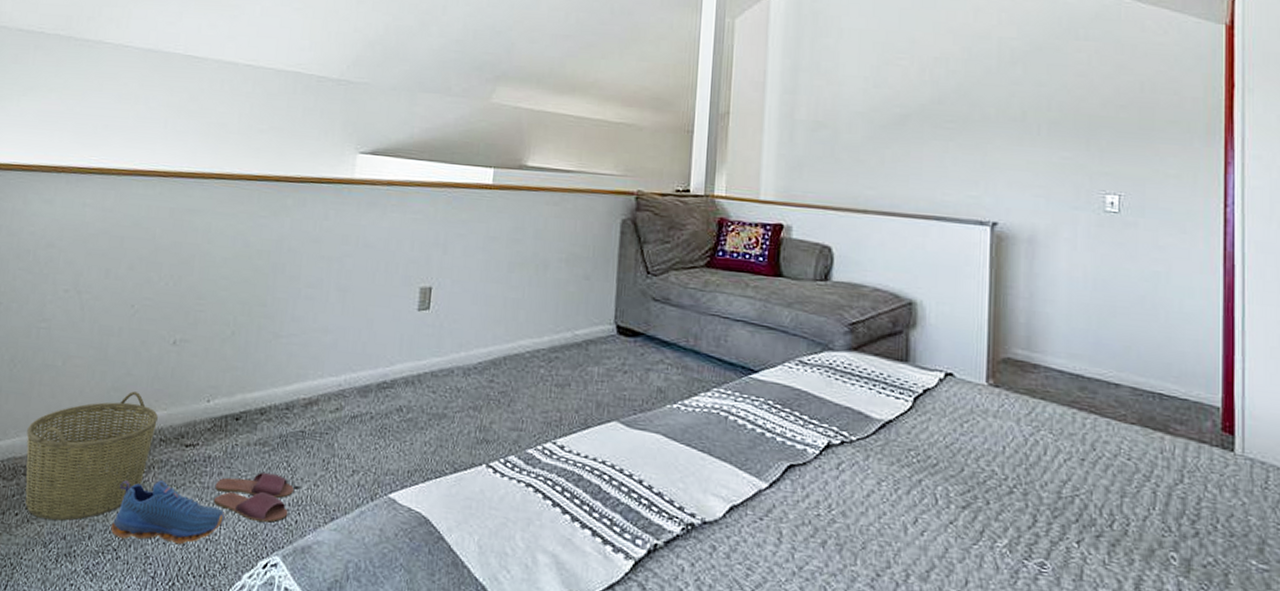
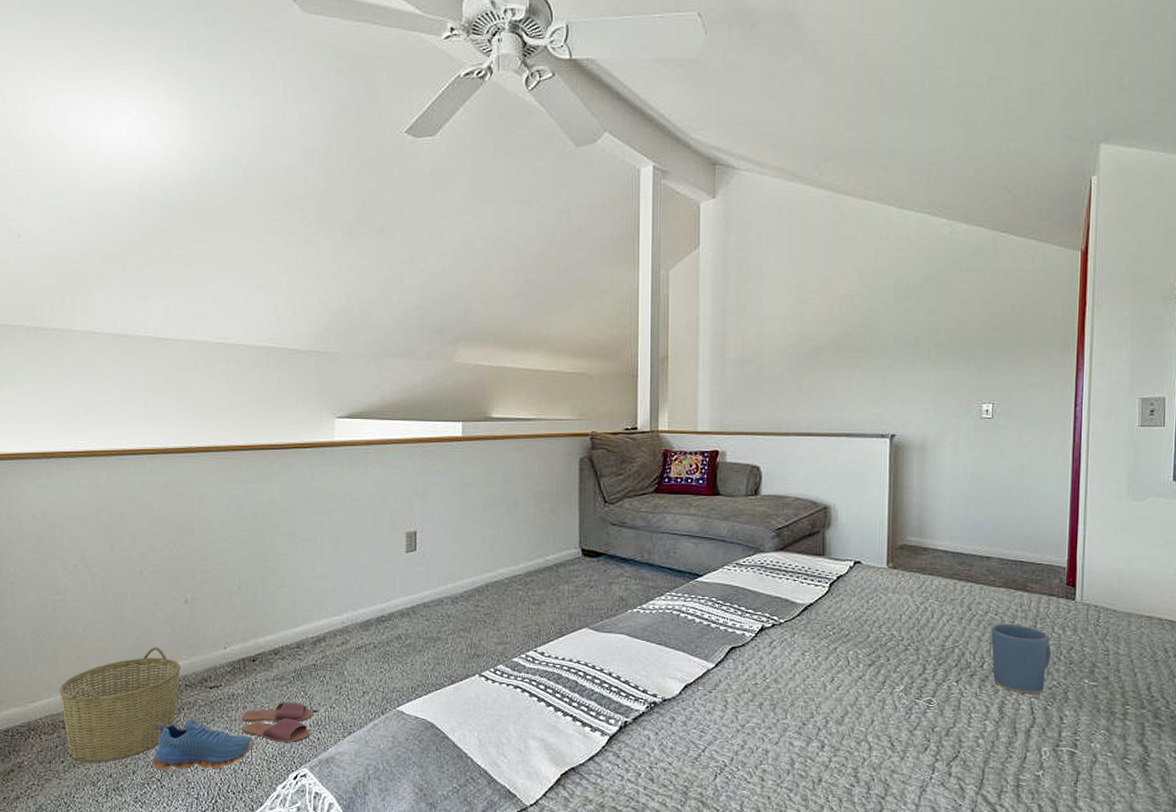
mug: none [1122,471,1205,571] -> present [991,623,1052,693]

